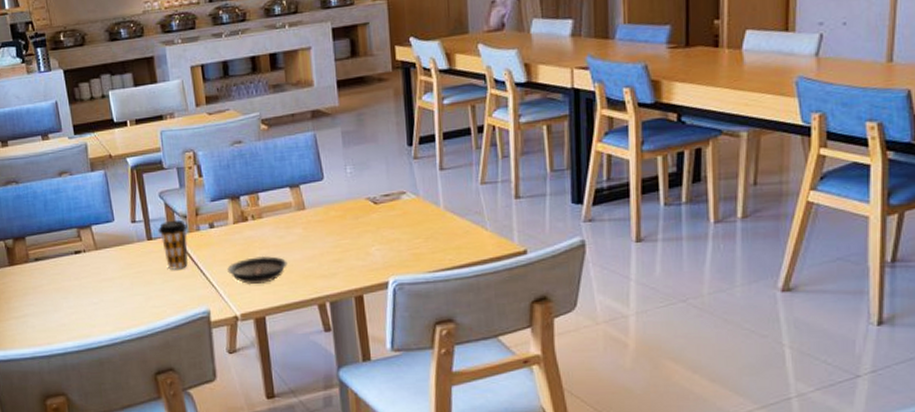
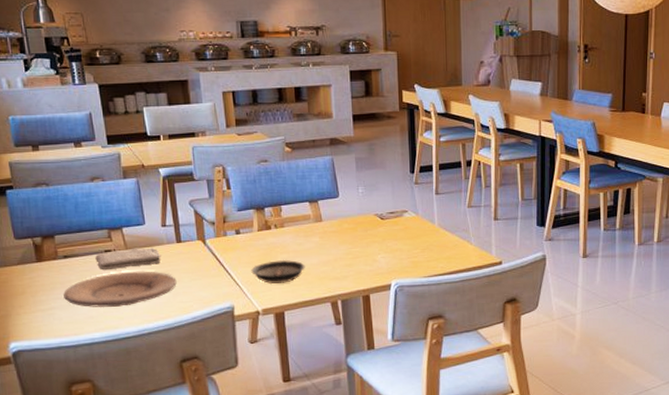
plate: none [36,272,149,314] -> present [63,271,177,307]
washcloth: none [65,246,132,273] -> present [95,247,161,271]
coffee cup: present [158,219,188,270] -> none [187,225,215,270]

